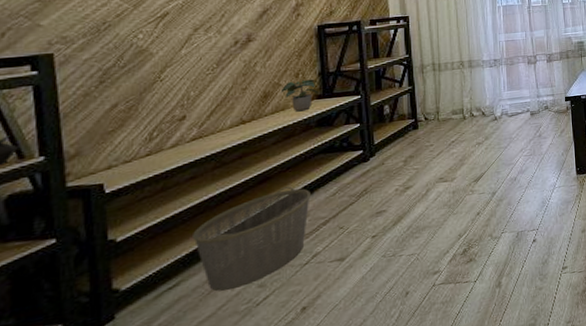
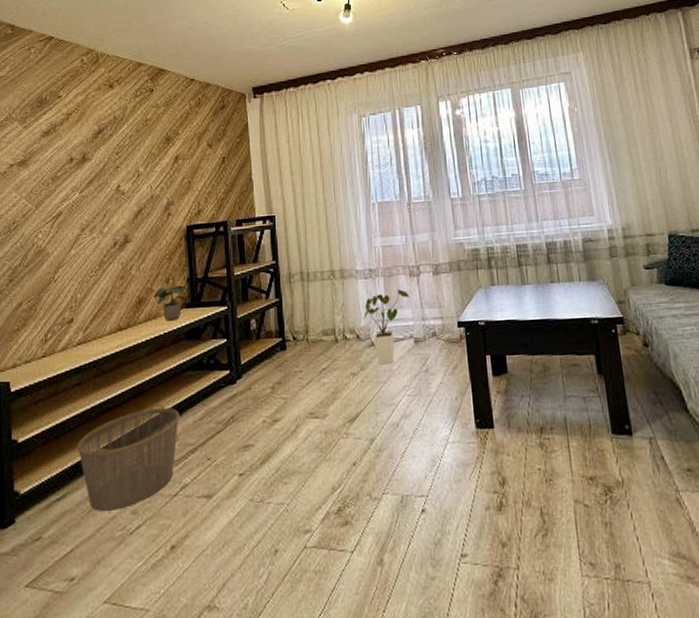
house plant: none [488,74,527,135] -> present [364,288,409,365]

